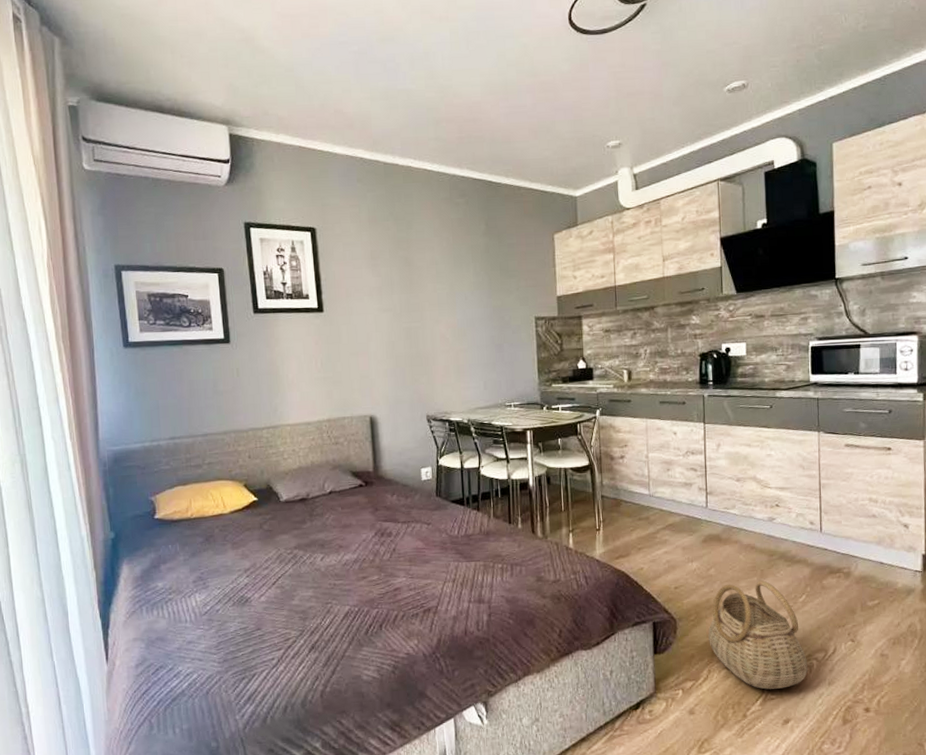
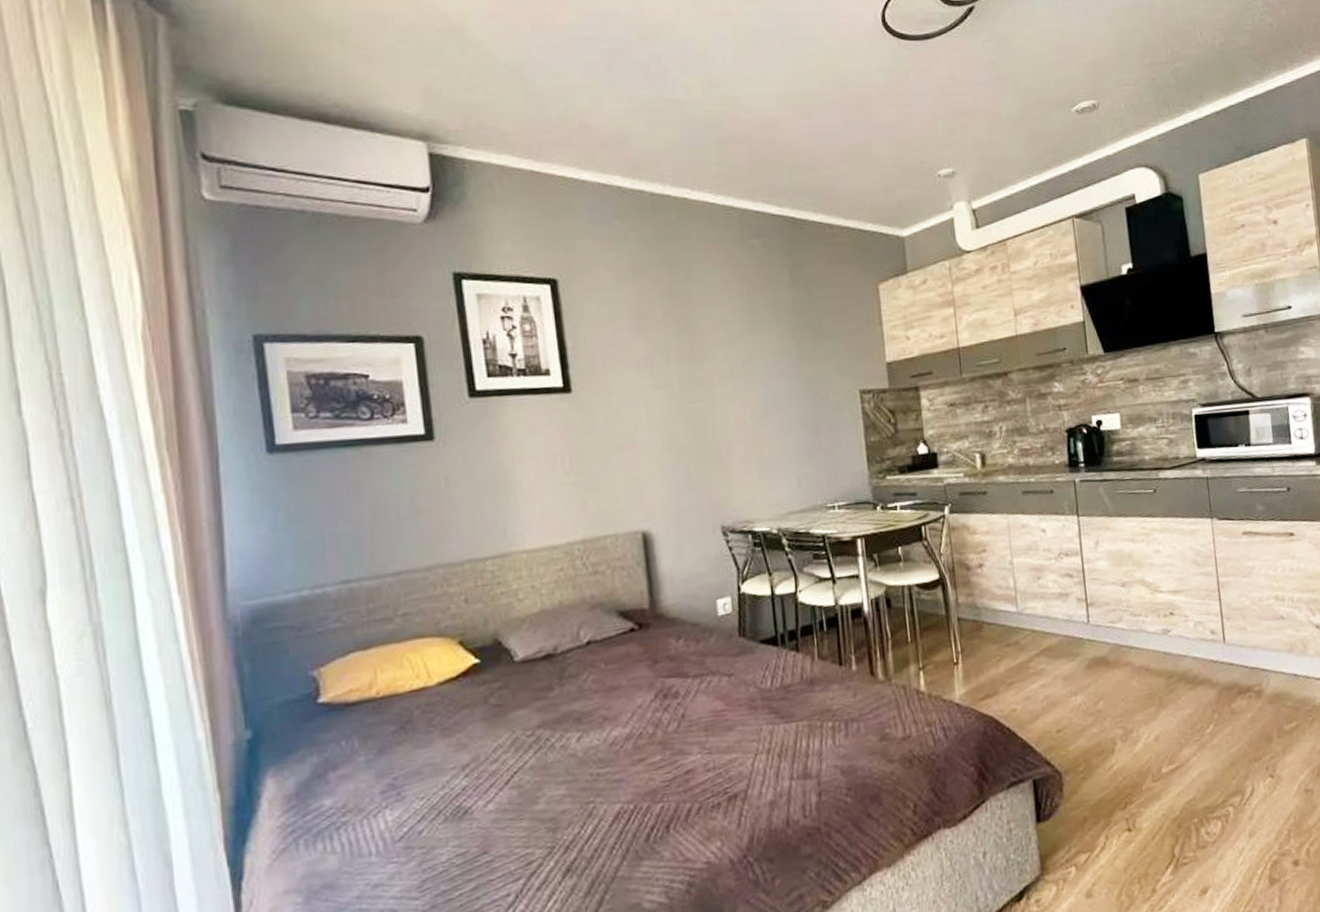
basket: present [708,580,808,690] -> none [1101,710,1224,853]

